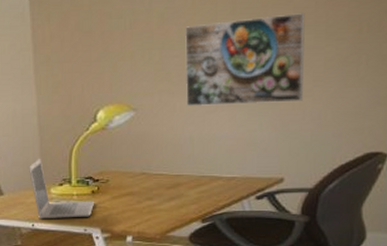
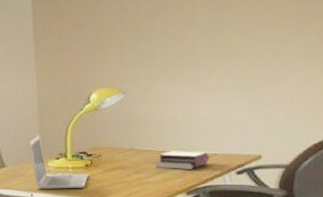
book: none [168,174,228,195] -> present [155,151,210,169]
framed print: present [184,13,305,107] -> none [167,10,277,91]

